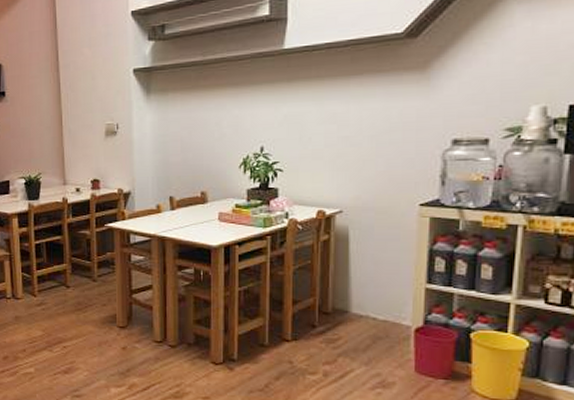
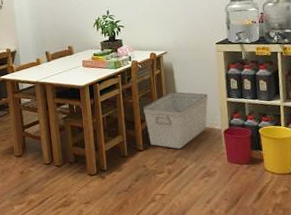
storage bin: none [298,266,398,345] -> present [143,91,209,149]

